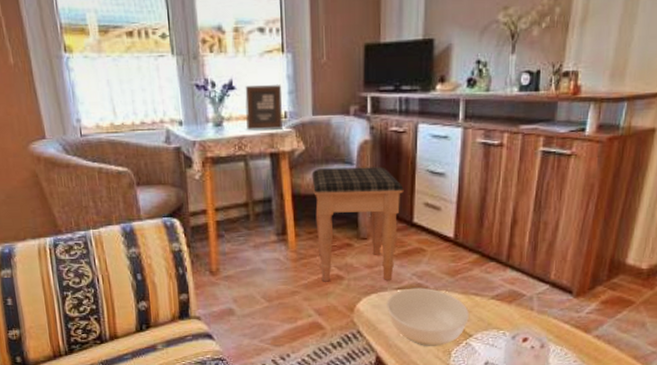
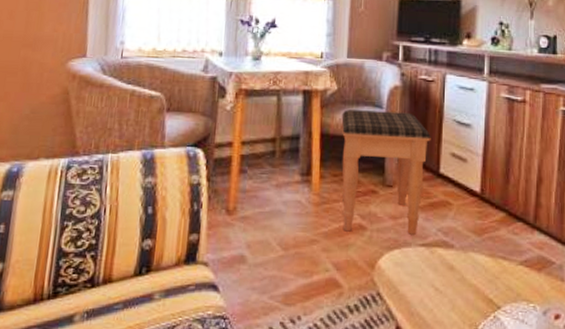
picture frame: present [245,84,282,131] -> none [284,26,321,68]
bowl: present [385,287,470,346] -> none [409,245,498,317]

